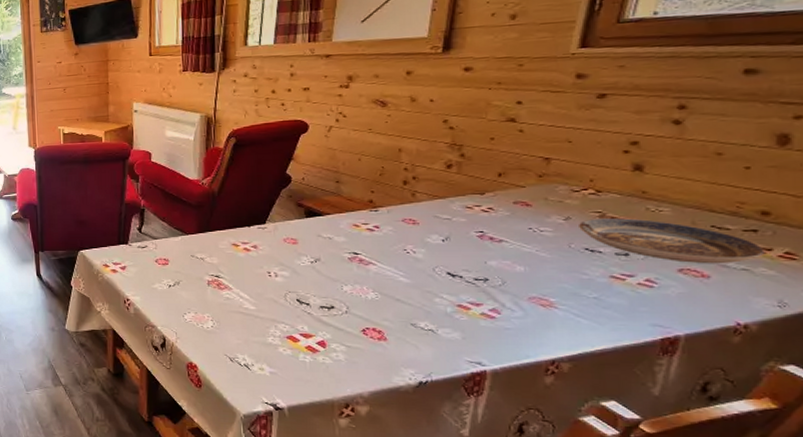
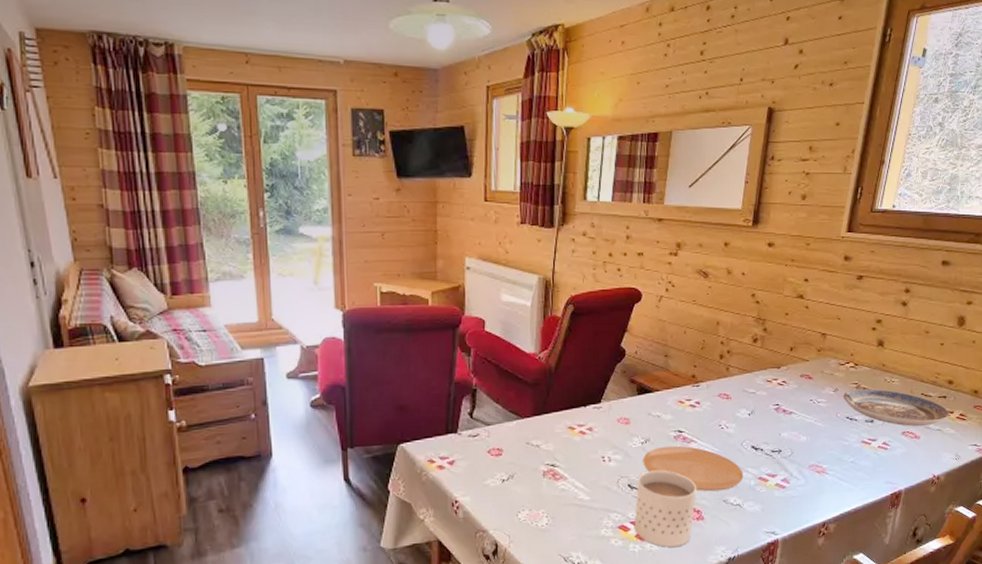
mug: none [304,288,378,363] -> present [634,470,697,547]
plate: none [313,266,437,314] -> present [643,445,744,492]

